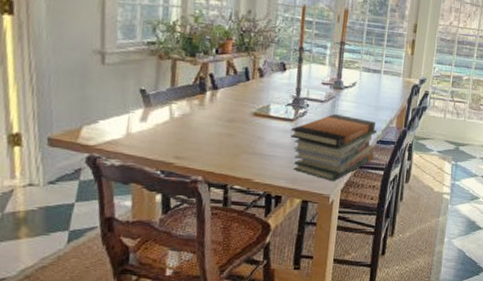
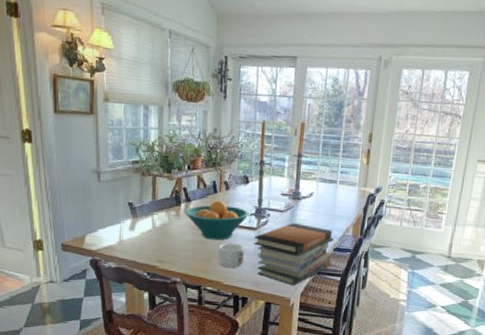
fruit bowl: none [210,88,286,133] -> present [185,200,249,240]
mug: none [249,135,279,164] -> present [218,242,244,268]

